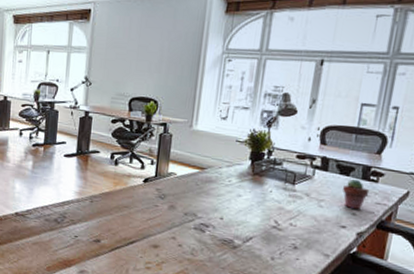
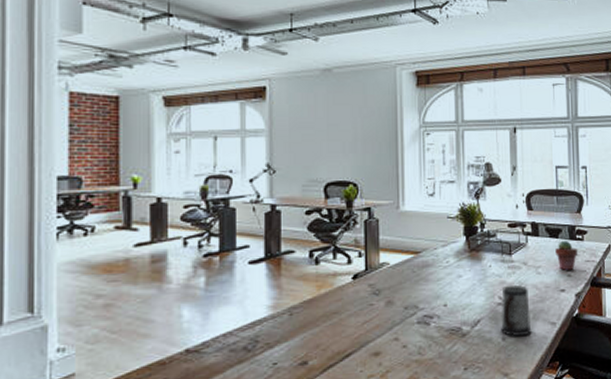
mug: none [271,212,306,261] -> present [501,285,532,337]

